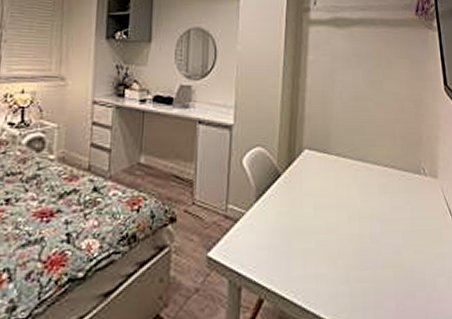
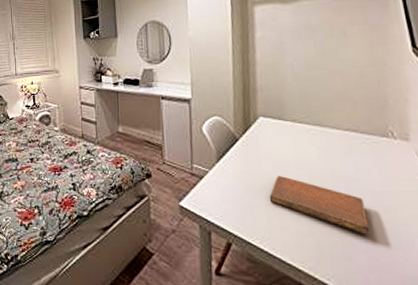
notebook: none [307,215,399,278] -> present [269,175,369,235]

